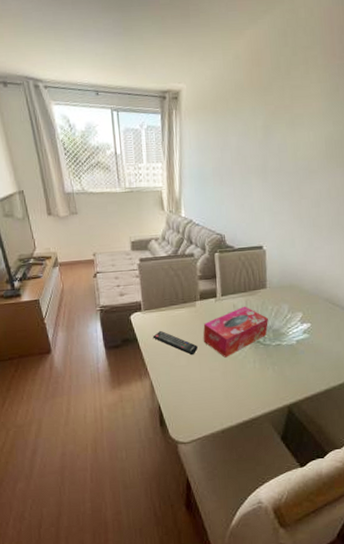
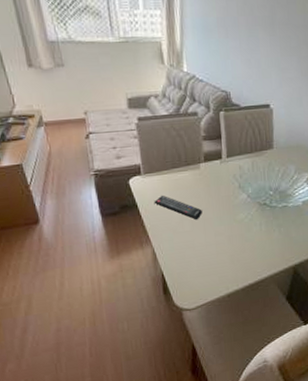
tissue box: present [203,306,269,358] -> none [207,167,276,221]

